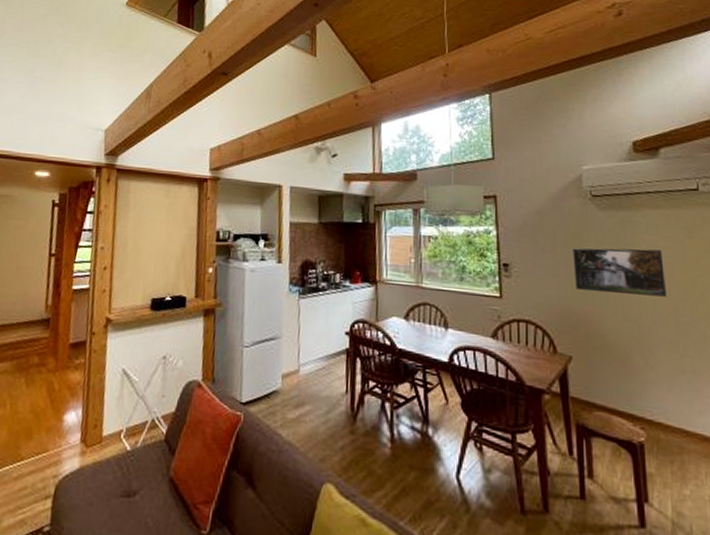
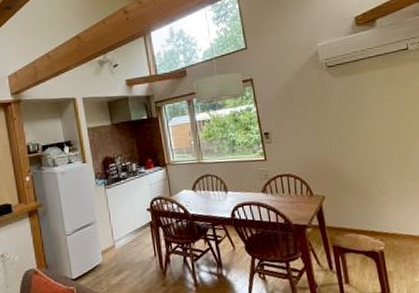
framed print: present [573,248,666,297] -> none [317,102,391,144]

